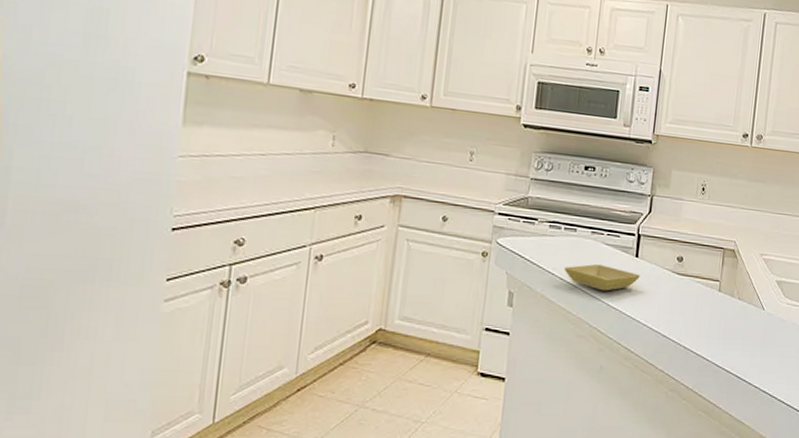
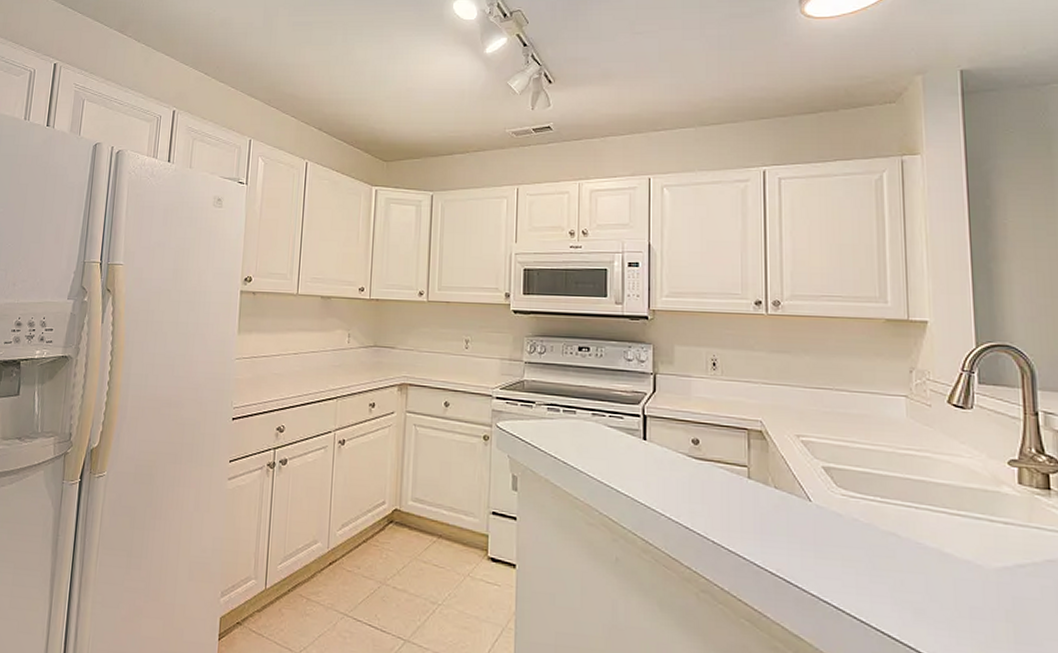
saucer: present [564,264,640,291] -> none [566,447,651,477]

